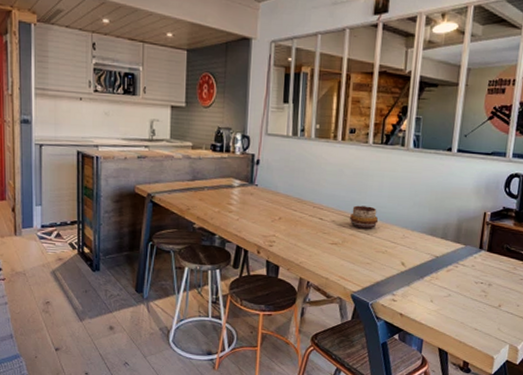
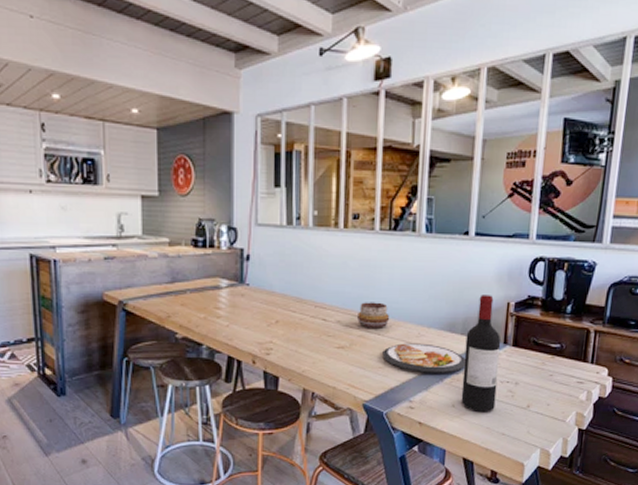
dish: none [370,243,445,273] -> present [382,343,466,374]
wine bottle: none [438,204,477,309] -> present [461,295,501,413]

